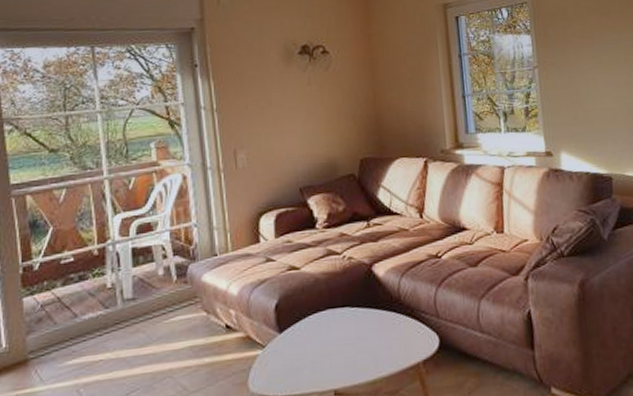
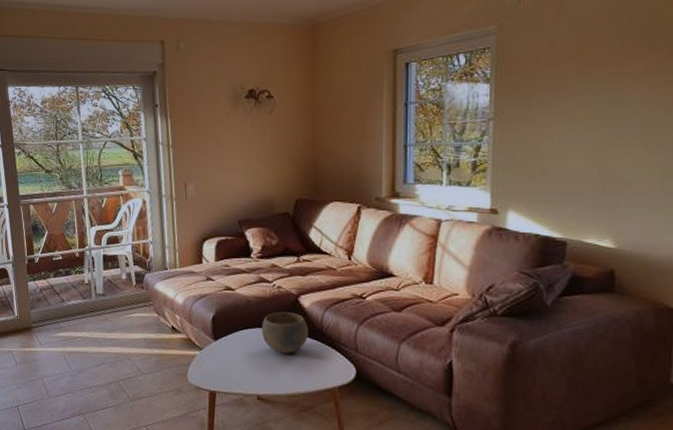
bowl: none [334,284,386,335] -> present [262,311,308,354]

